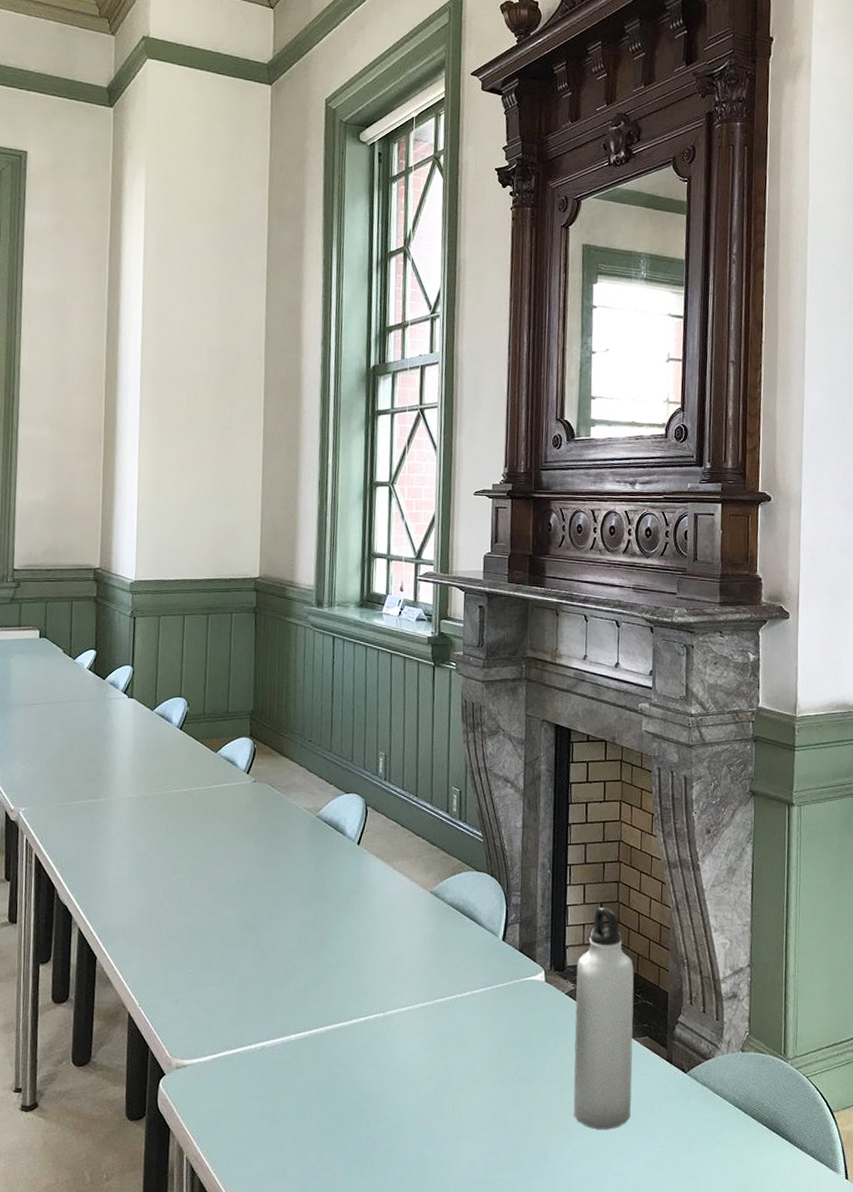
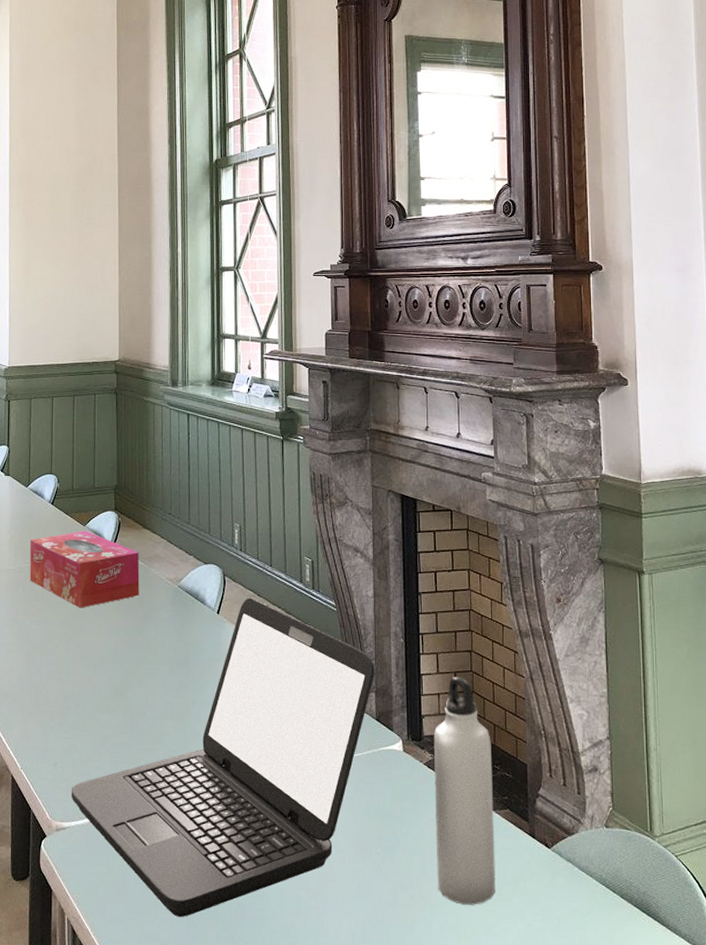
tissue box: none [153,757,276,839] -> present [30,531,140,608]
laptop: none [193,828,520,1151] -> present [71,597,375,917]

